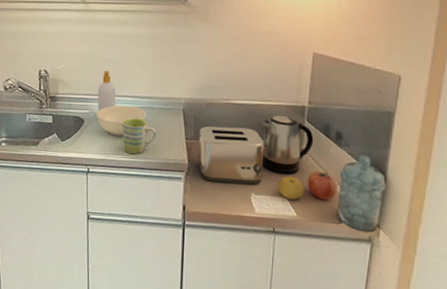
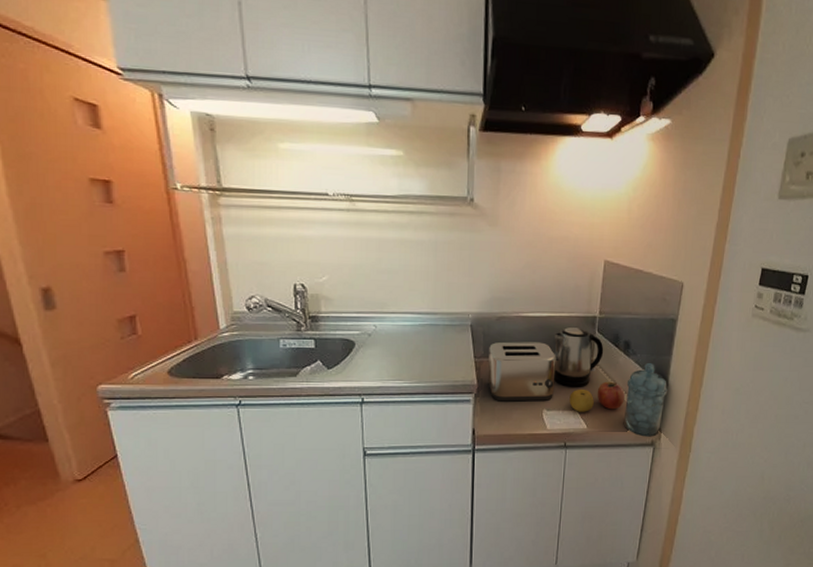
bowl: present [96,105,146,136] -> none [369,323,429,359]
soap bottle: present [97,71,116,111] -> none [370,284,393,332]
mug: present [121,117,157,155] -> none [401,337,442,379]

